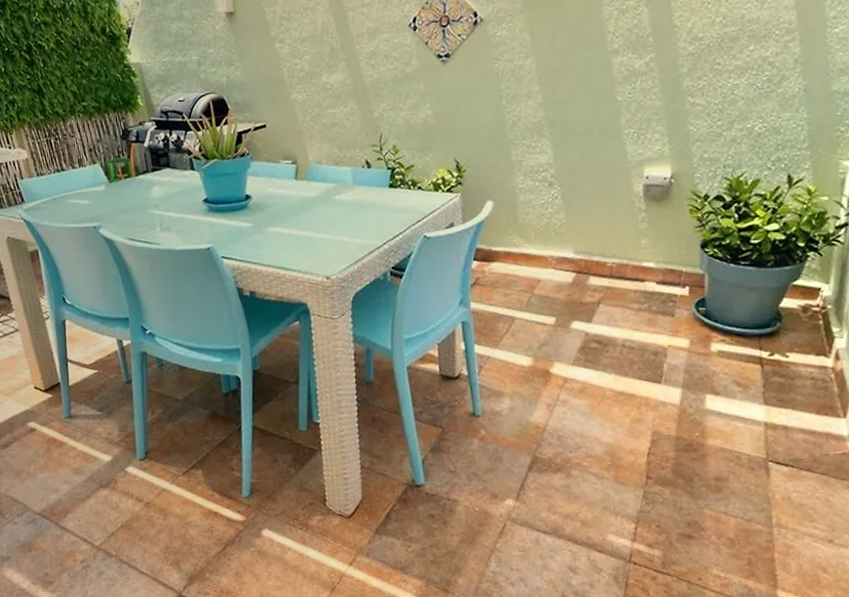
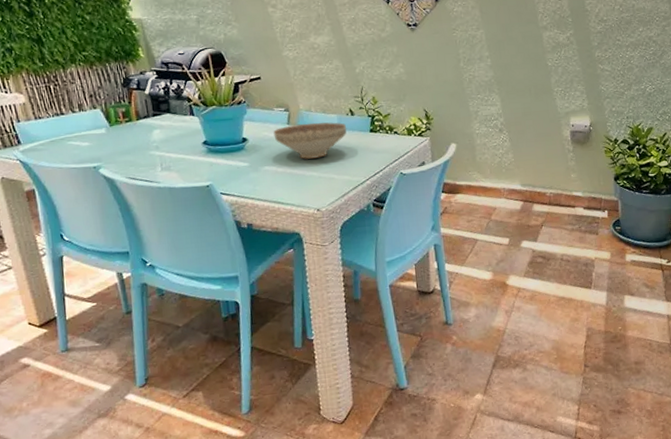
decorative bowl: none [279,176,363,219] -> present [273,122,347,159]

